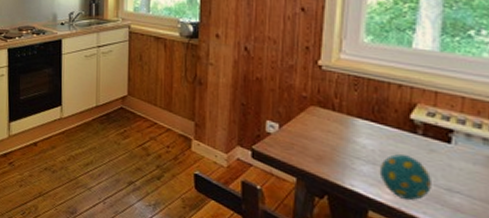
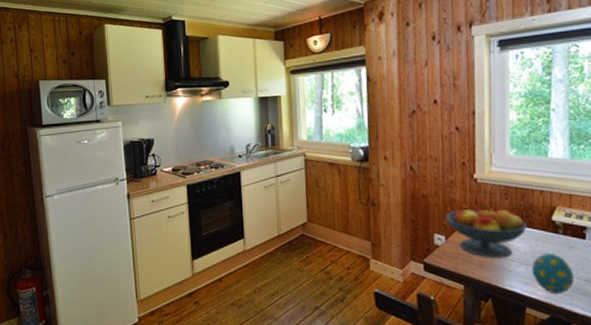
fruit bowl: none [280,97,378,154] -> present [445,208,527,259]

